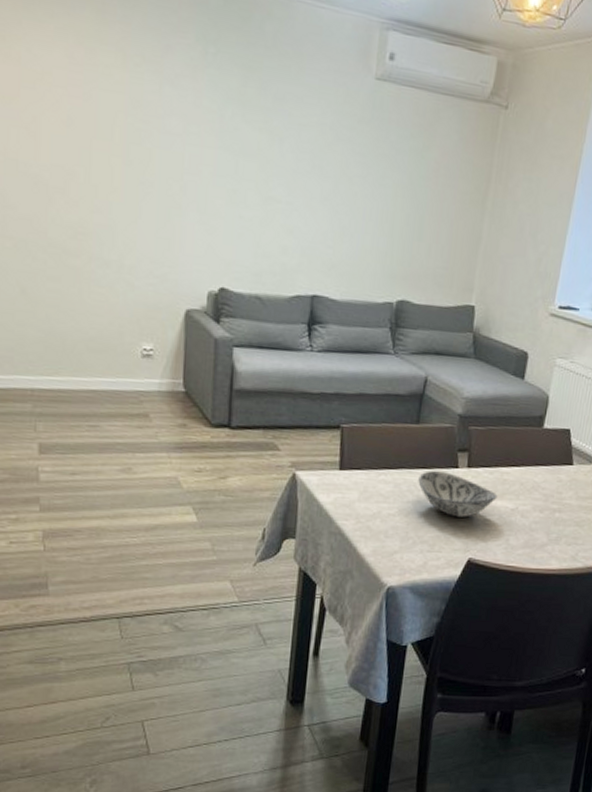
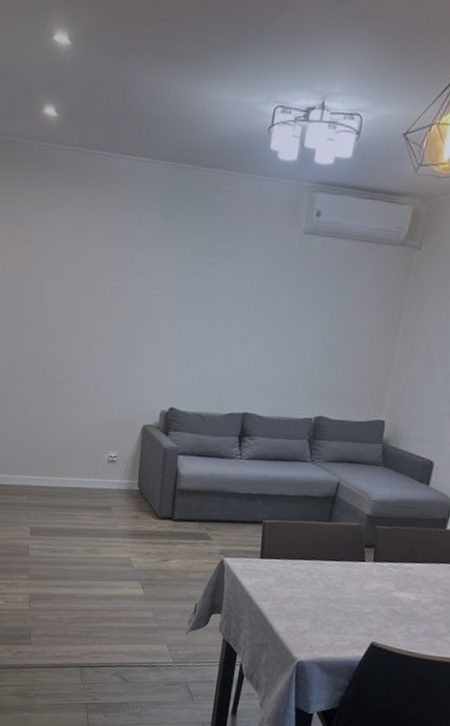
decorative bowl: present [418,470,498,518] -> none [328,562,401,606]

